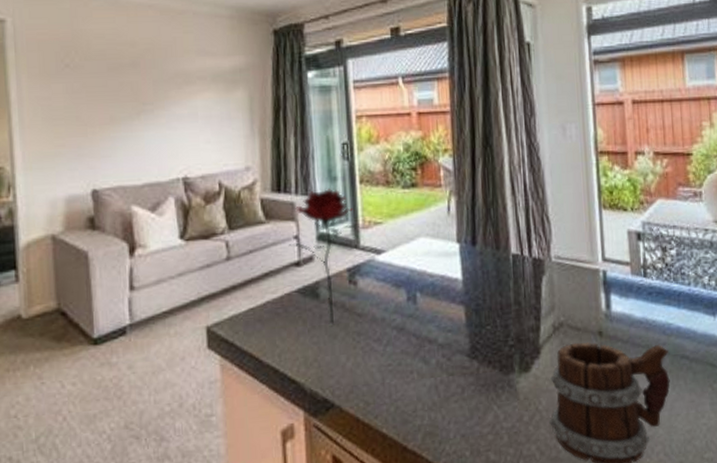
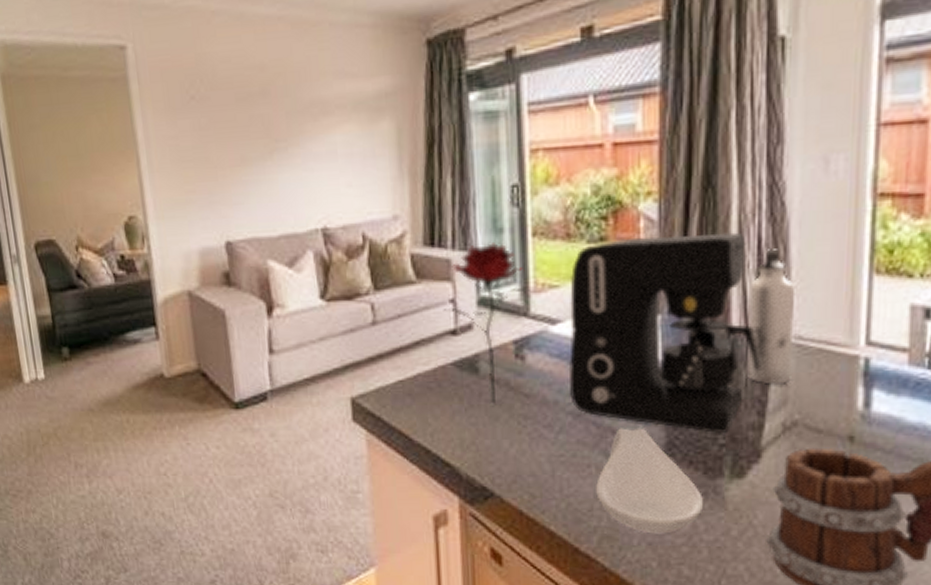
coffee maker: none [391,179,533,337] -> present [568,232,760,434]
spoon rest: none [418,337,501,427] -> present [596,428,703,534]
water bottle: none [521,190,556,295] -> present [747,247,796,385]

